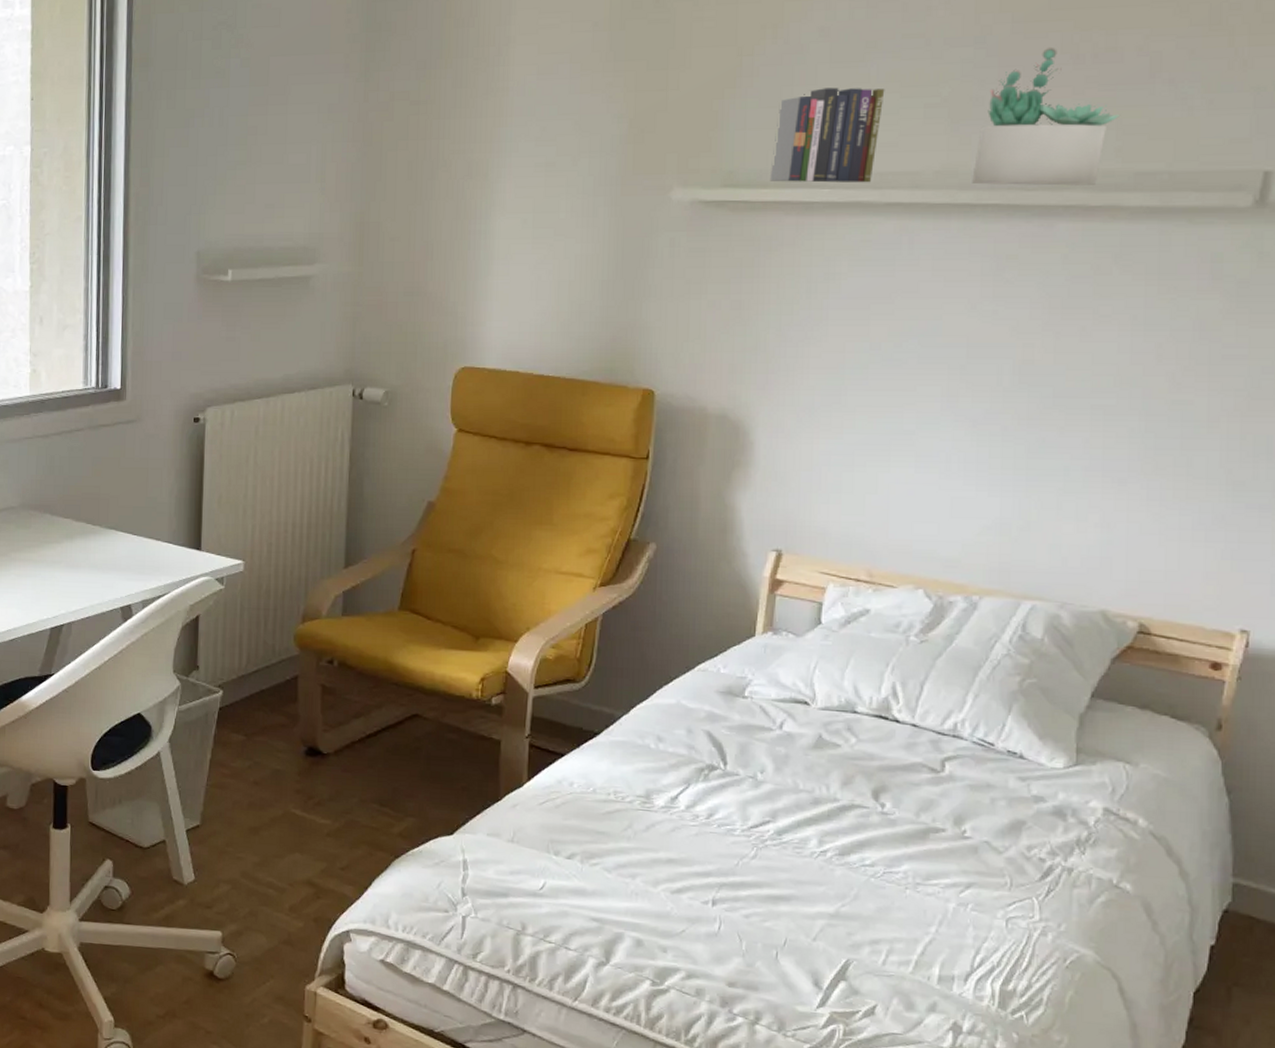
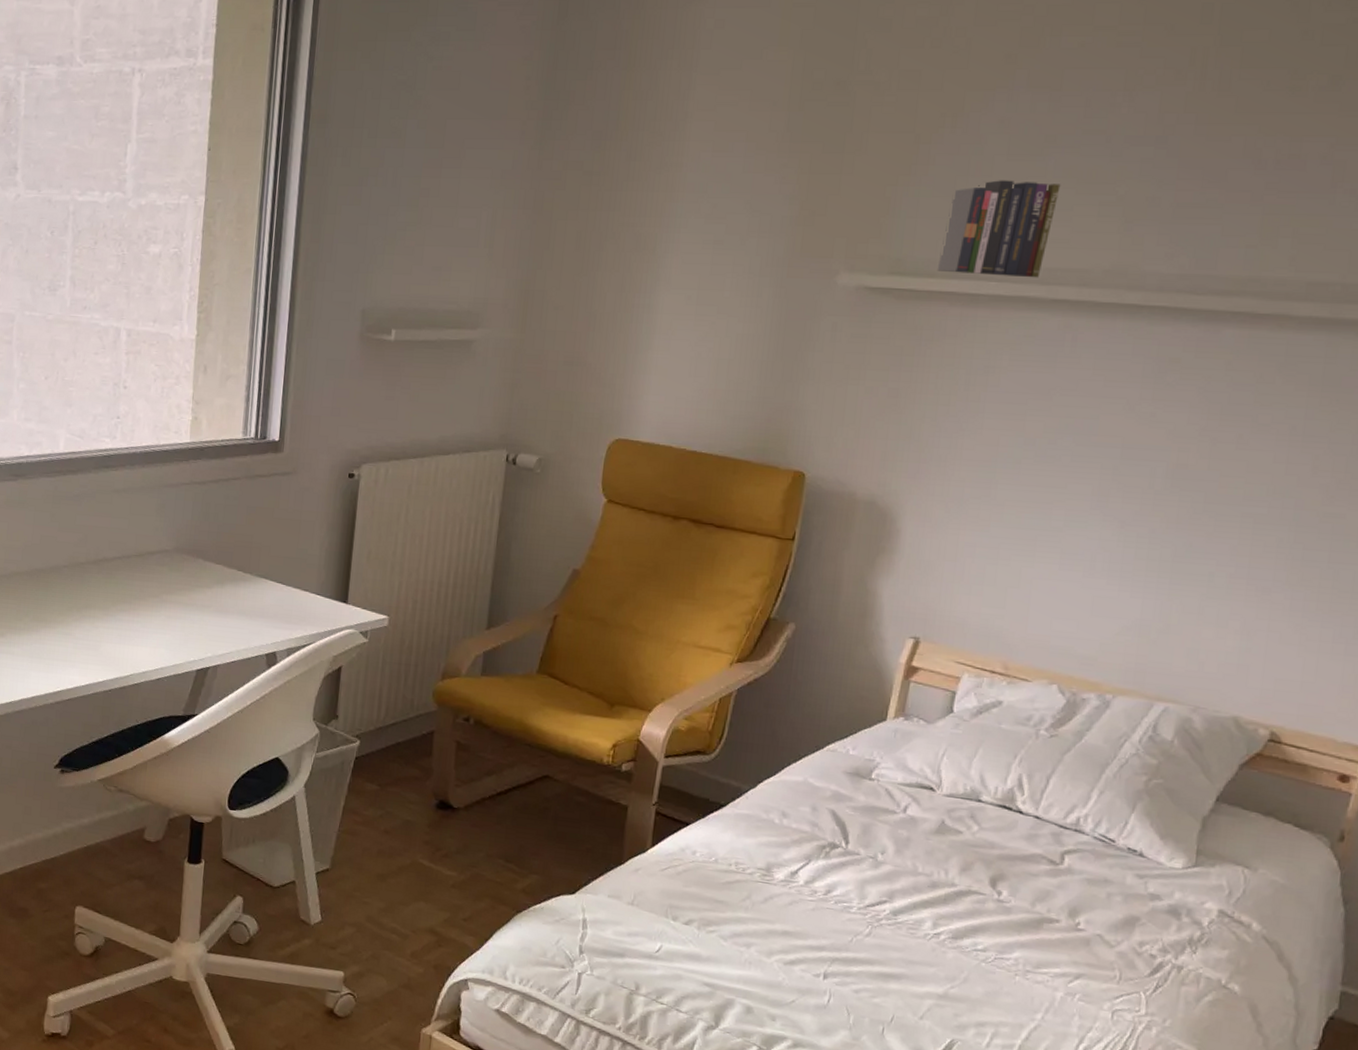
succulent plant: present [972,46,1121,186] -> none [1141,150,1298,293]

